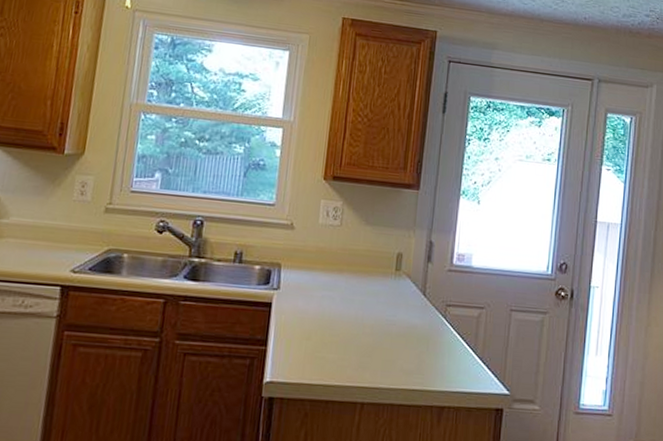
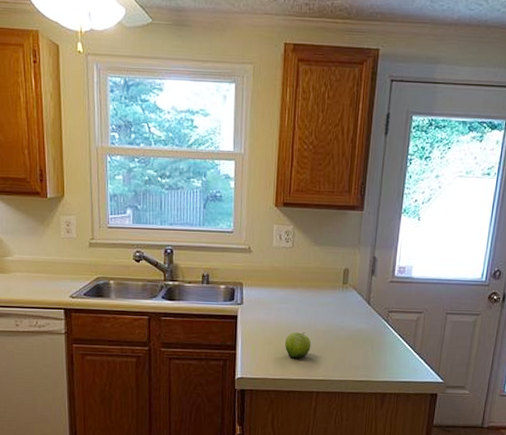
fruit: none [325,326,357,360] -> present [284,332,311,359]

